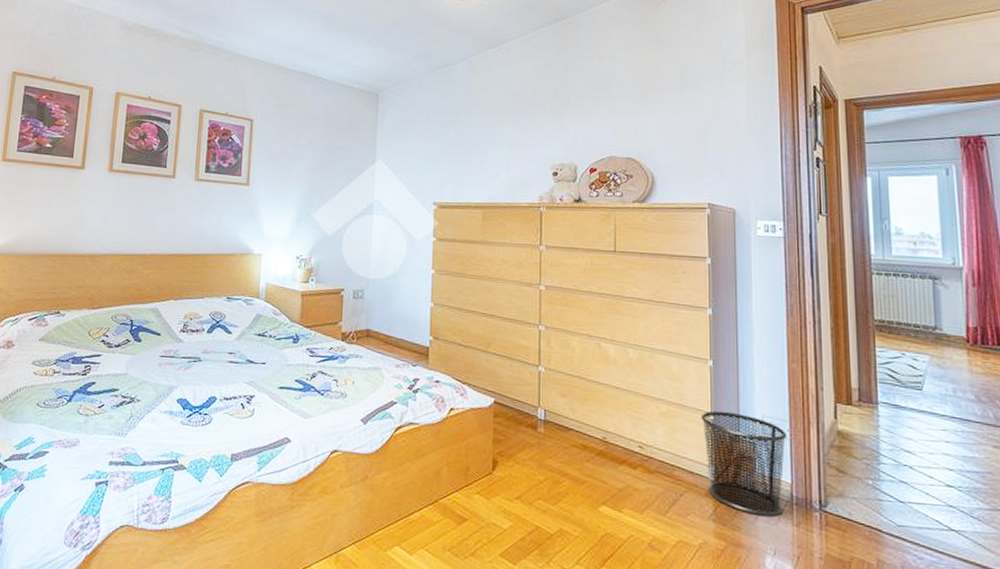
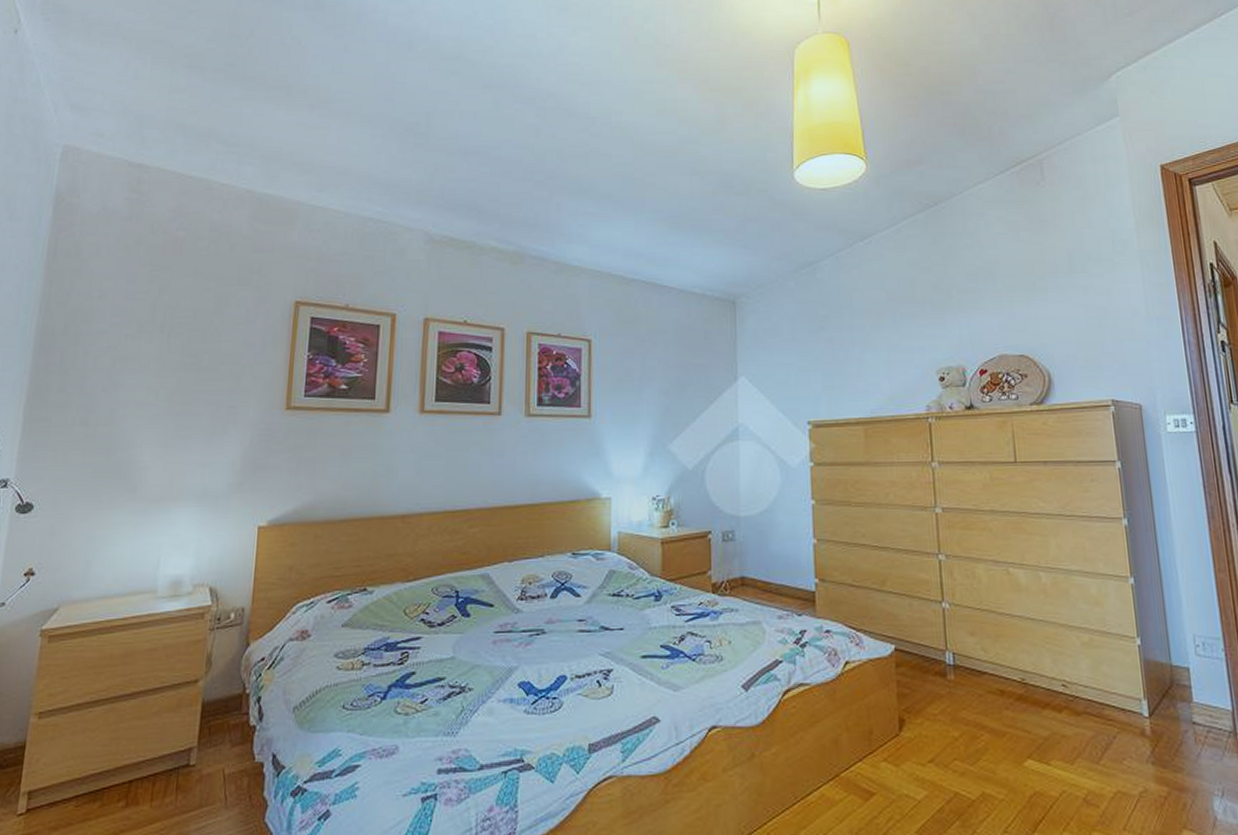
waste bin: present [701,410,787,516] -> none [1127,634,1227,751]

